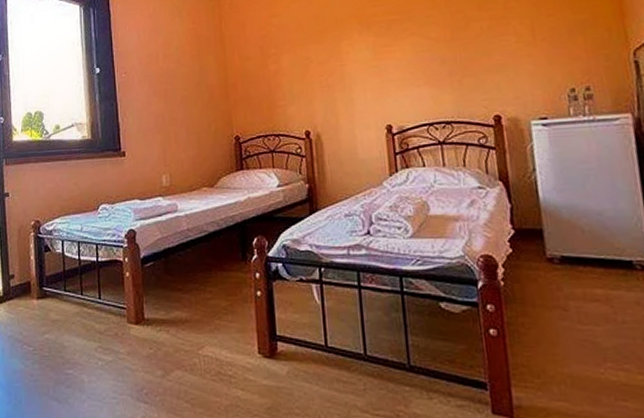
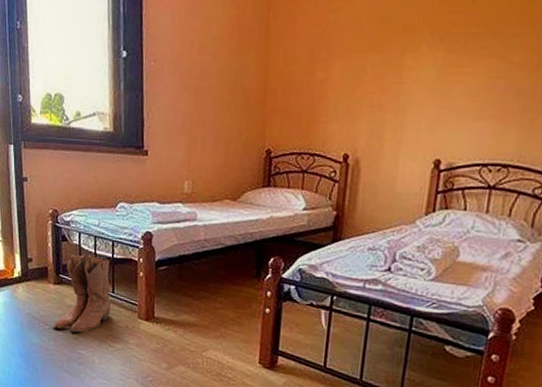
boots: none [37,262,98,350] -> present [53,253,111,333]

